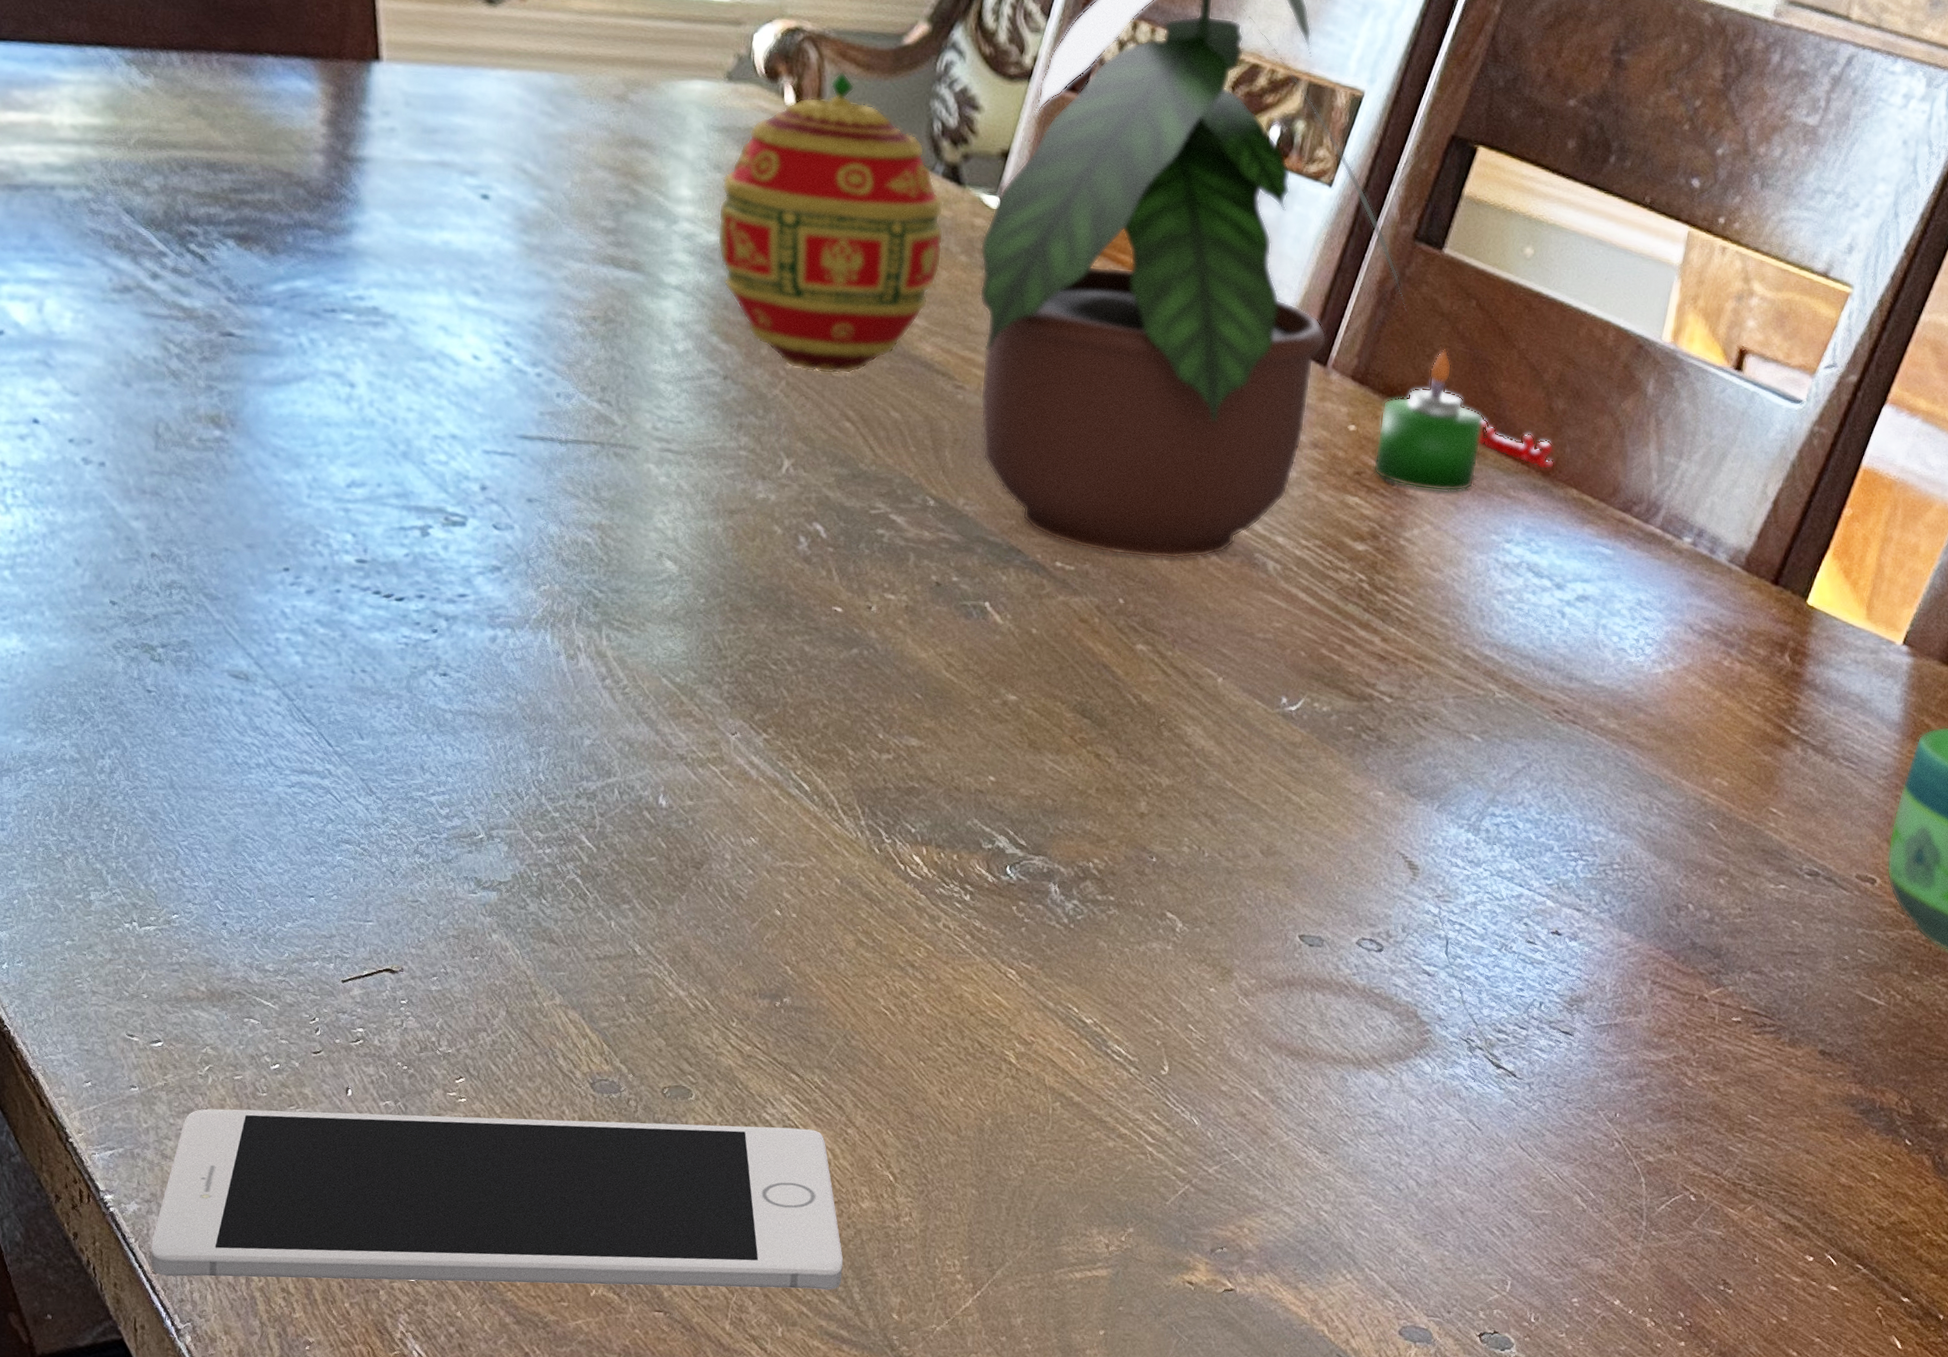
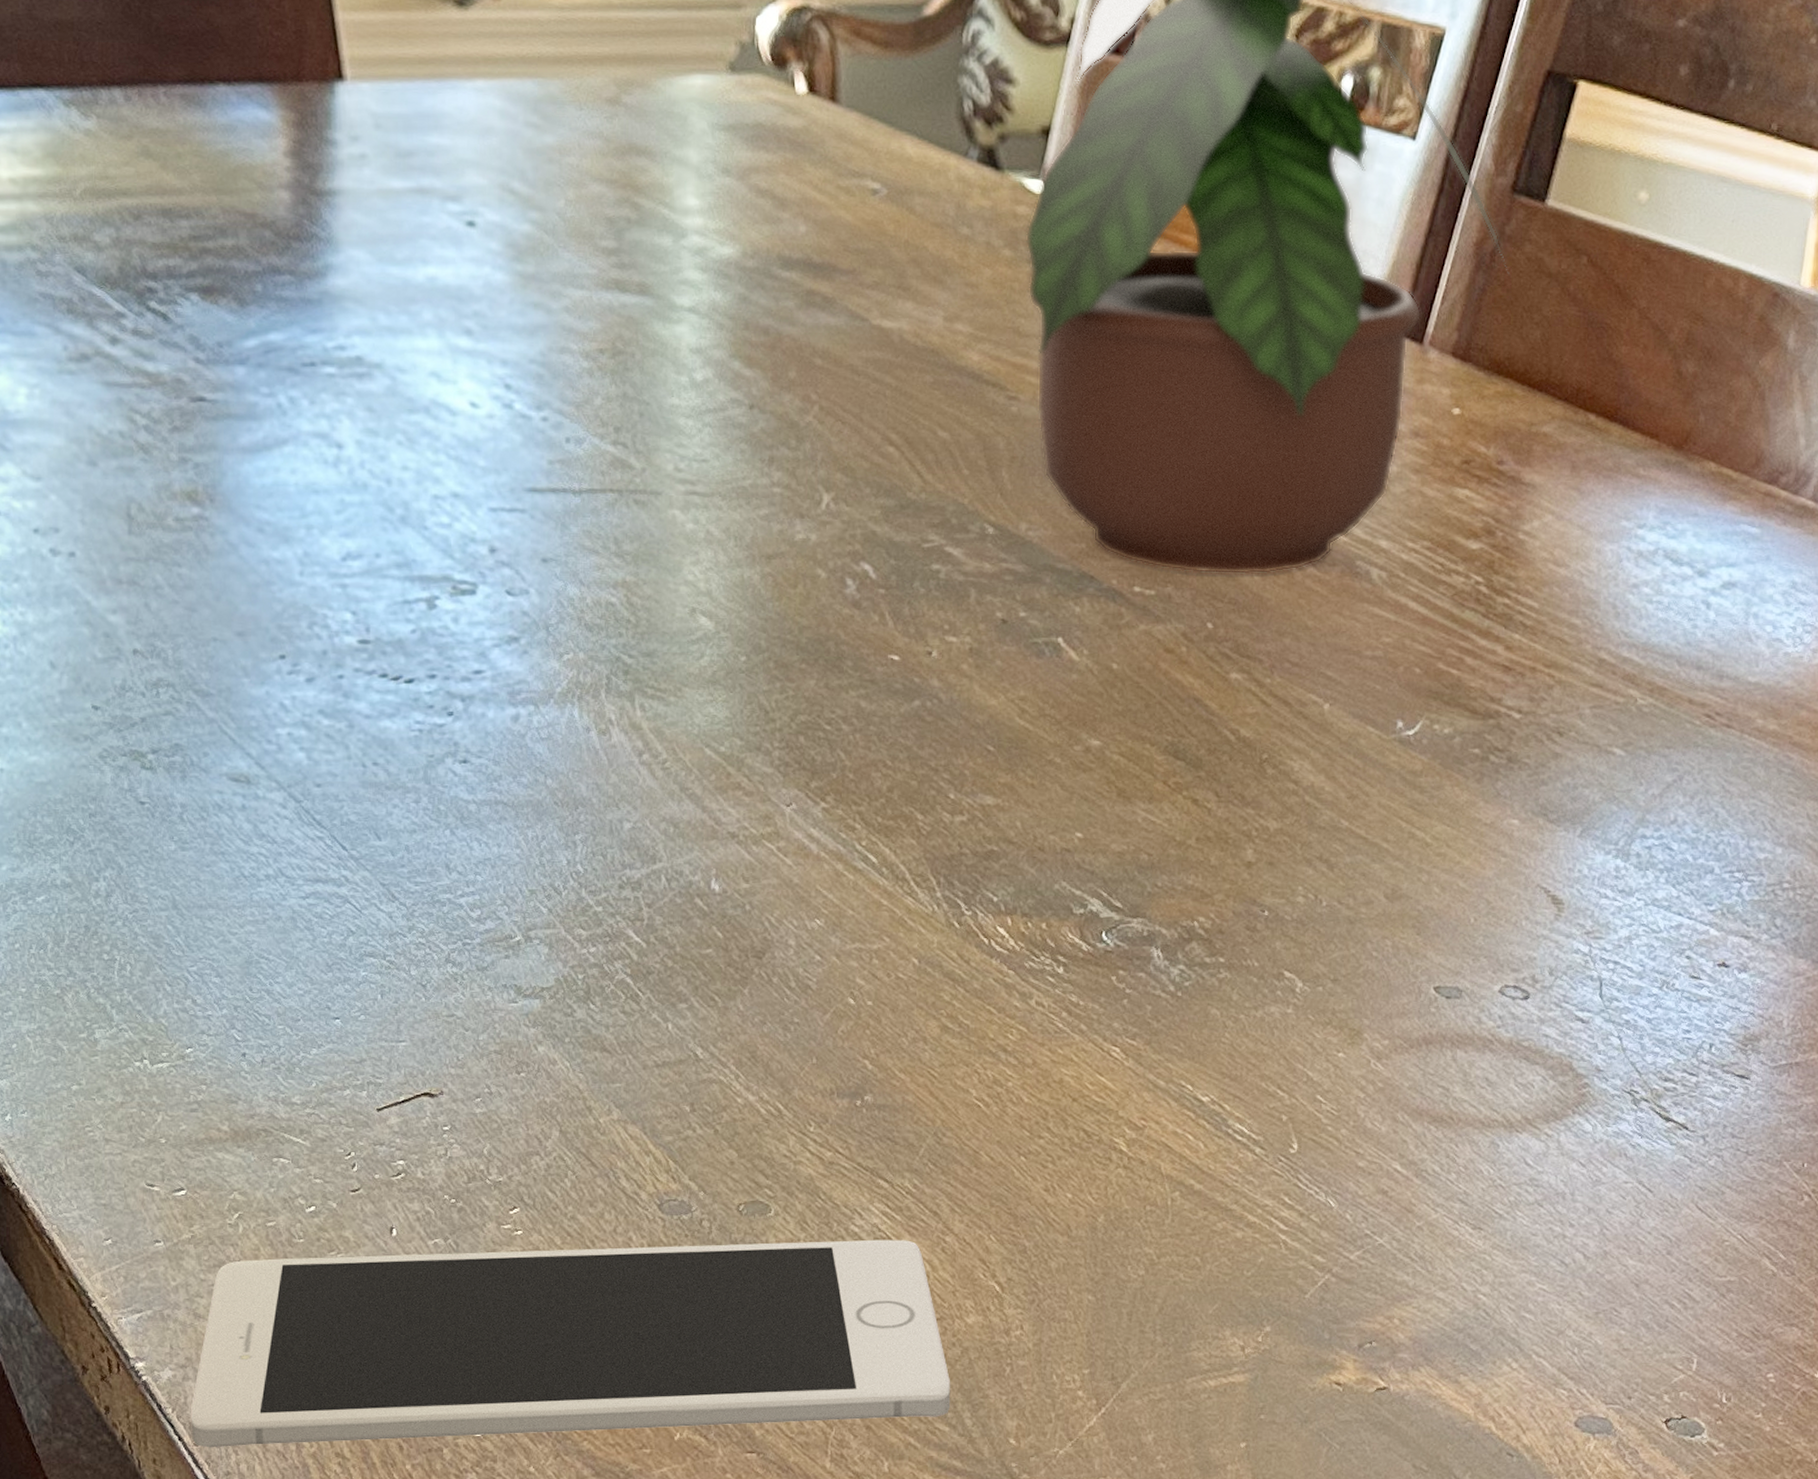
decorative egg: present [717,71,944,375] -> none [731,51,984,394]
candle: present [1373,349,1555,492] -> none [1483,314,1688,476]

